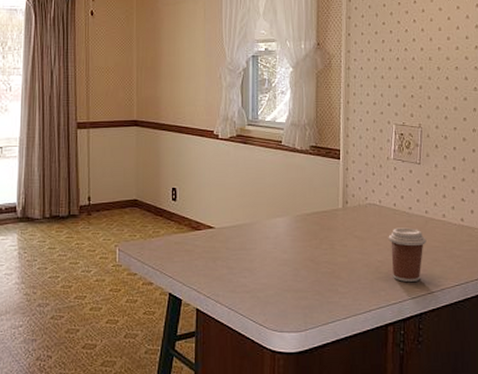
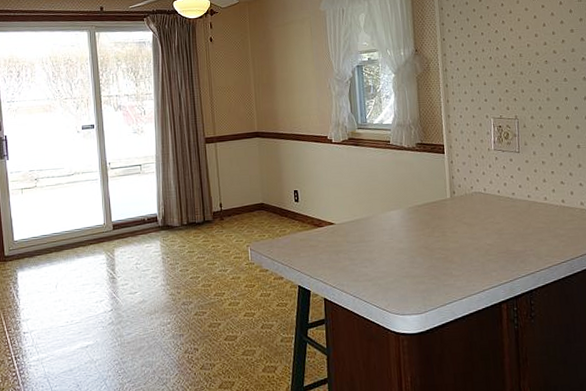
coffee cup: present [388,227,427,282] -> none [495,211,531,262]

